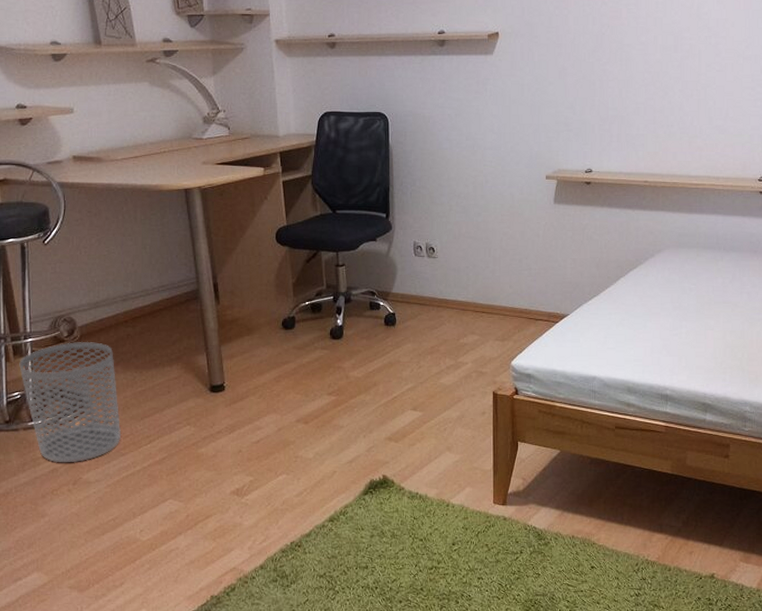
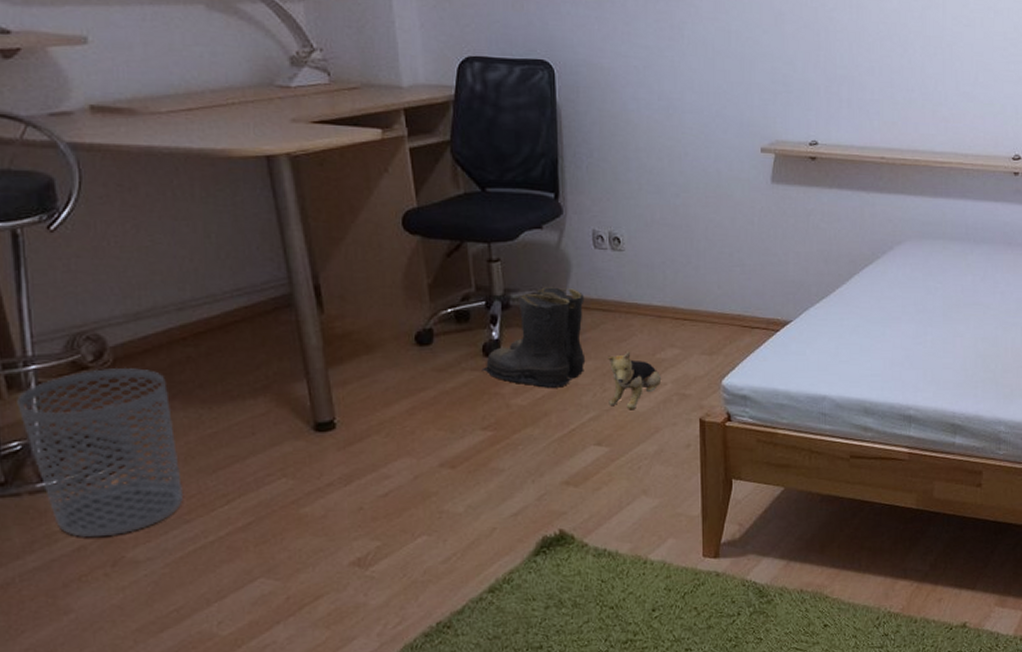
boots: none [329,286,406,364] -> present [481,287,586,388]
plush toy: none [423,336,464,383] -> present [608,351,662,410]

